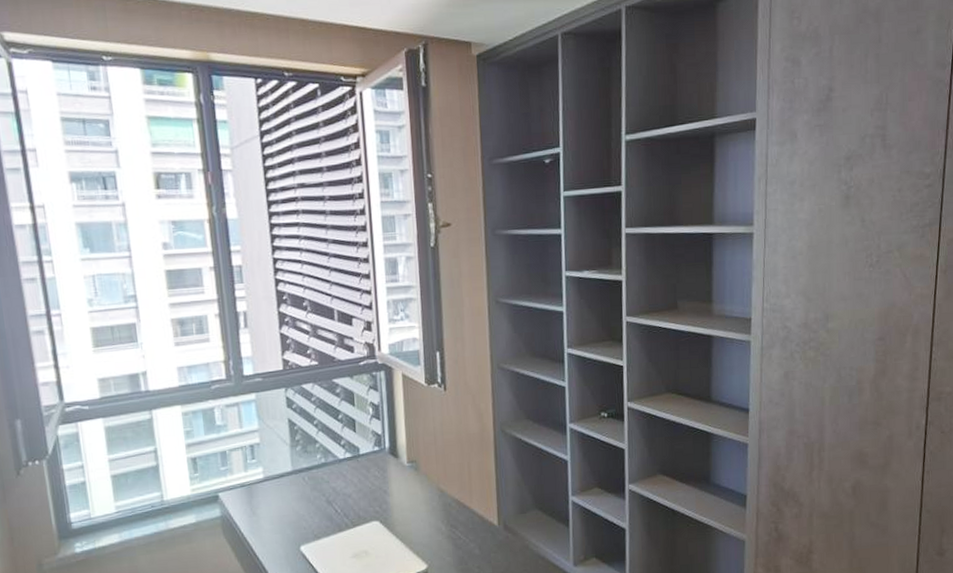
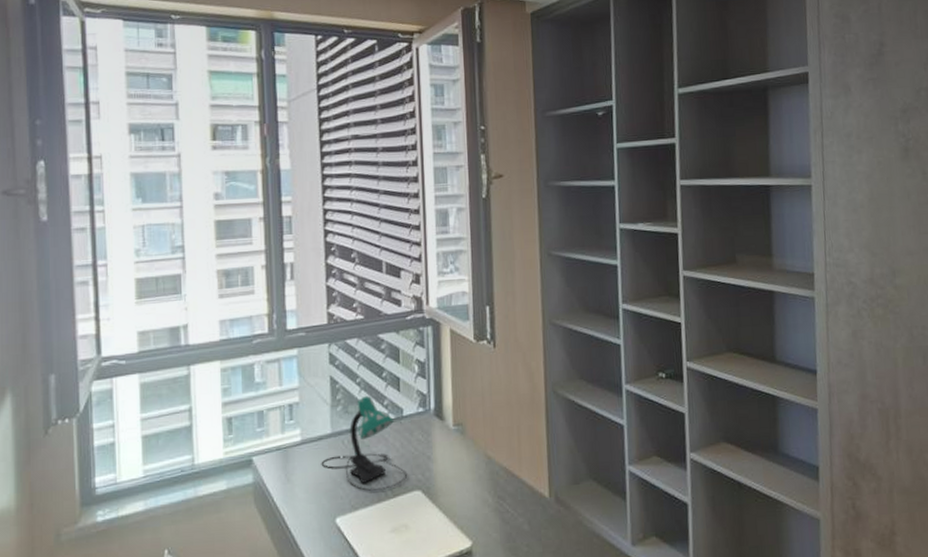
desk lamp: none [284,436,366,522] -> present [321,395,408,491]

